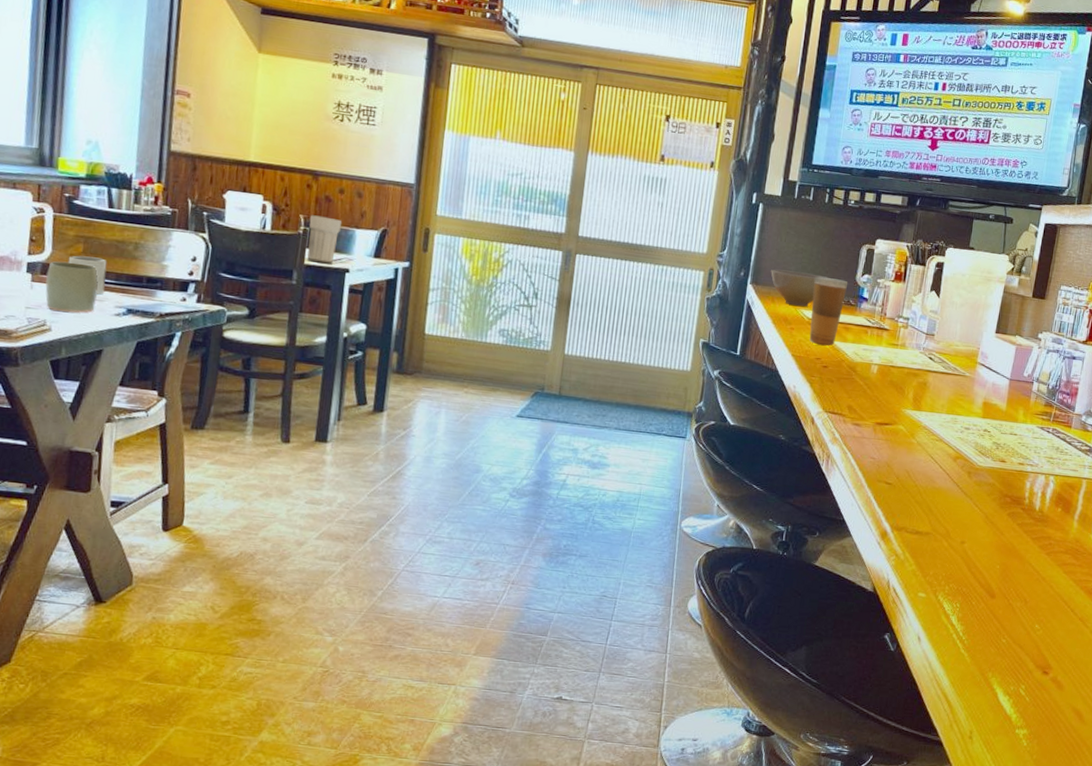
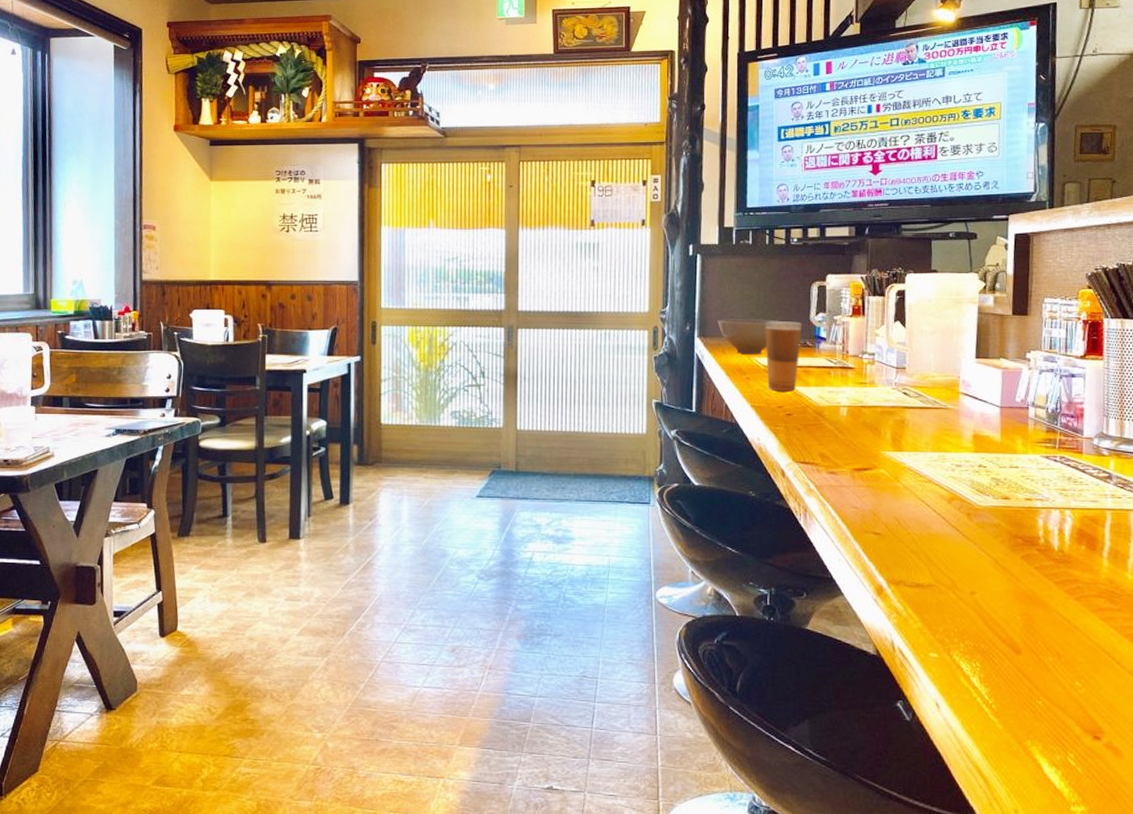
mug: present [45,261,99,313] -> none [47,392,90,438]
cup: present [68,255,107,296] -> none [64,385,97,420]
cup: present [307,215,342,264] -> none [266,322,295,367]

